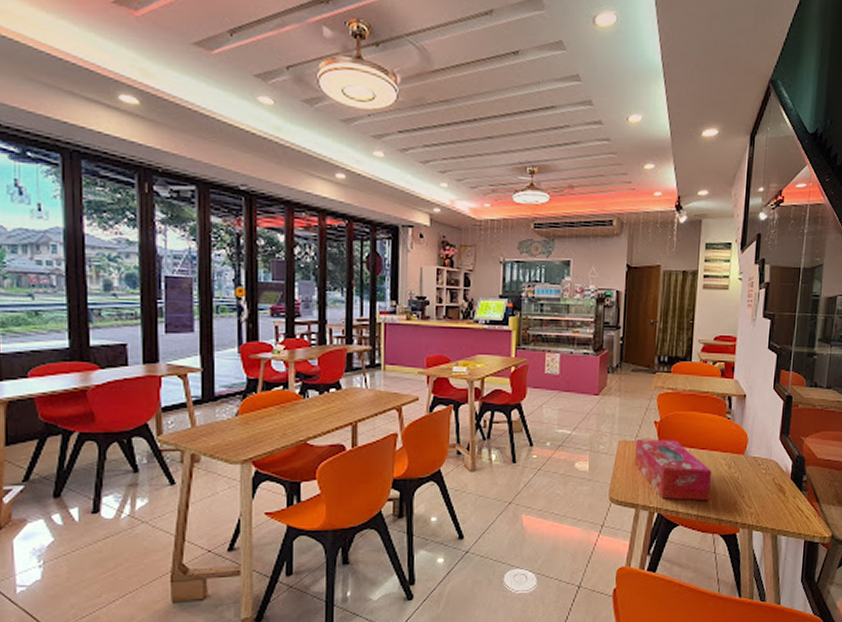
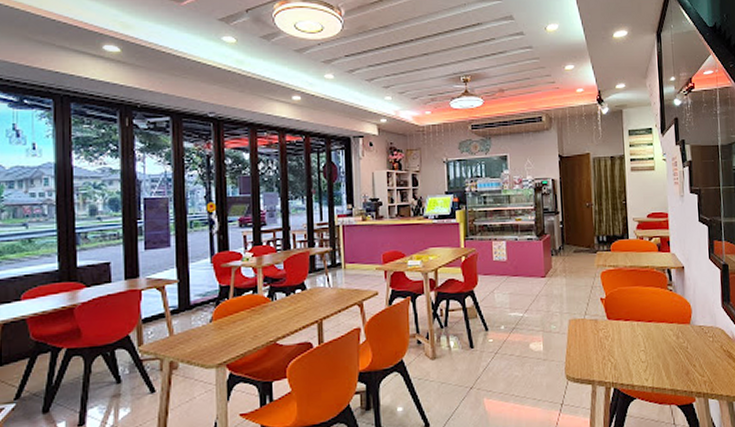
tissue box: present [635,439,711,501] -> none [585,315,662,374]

